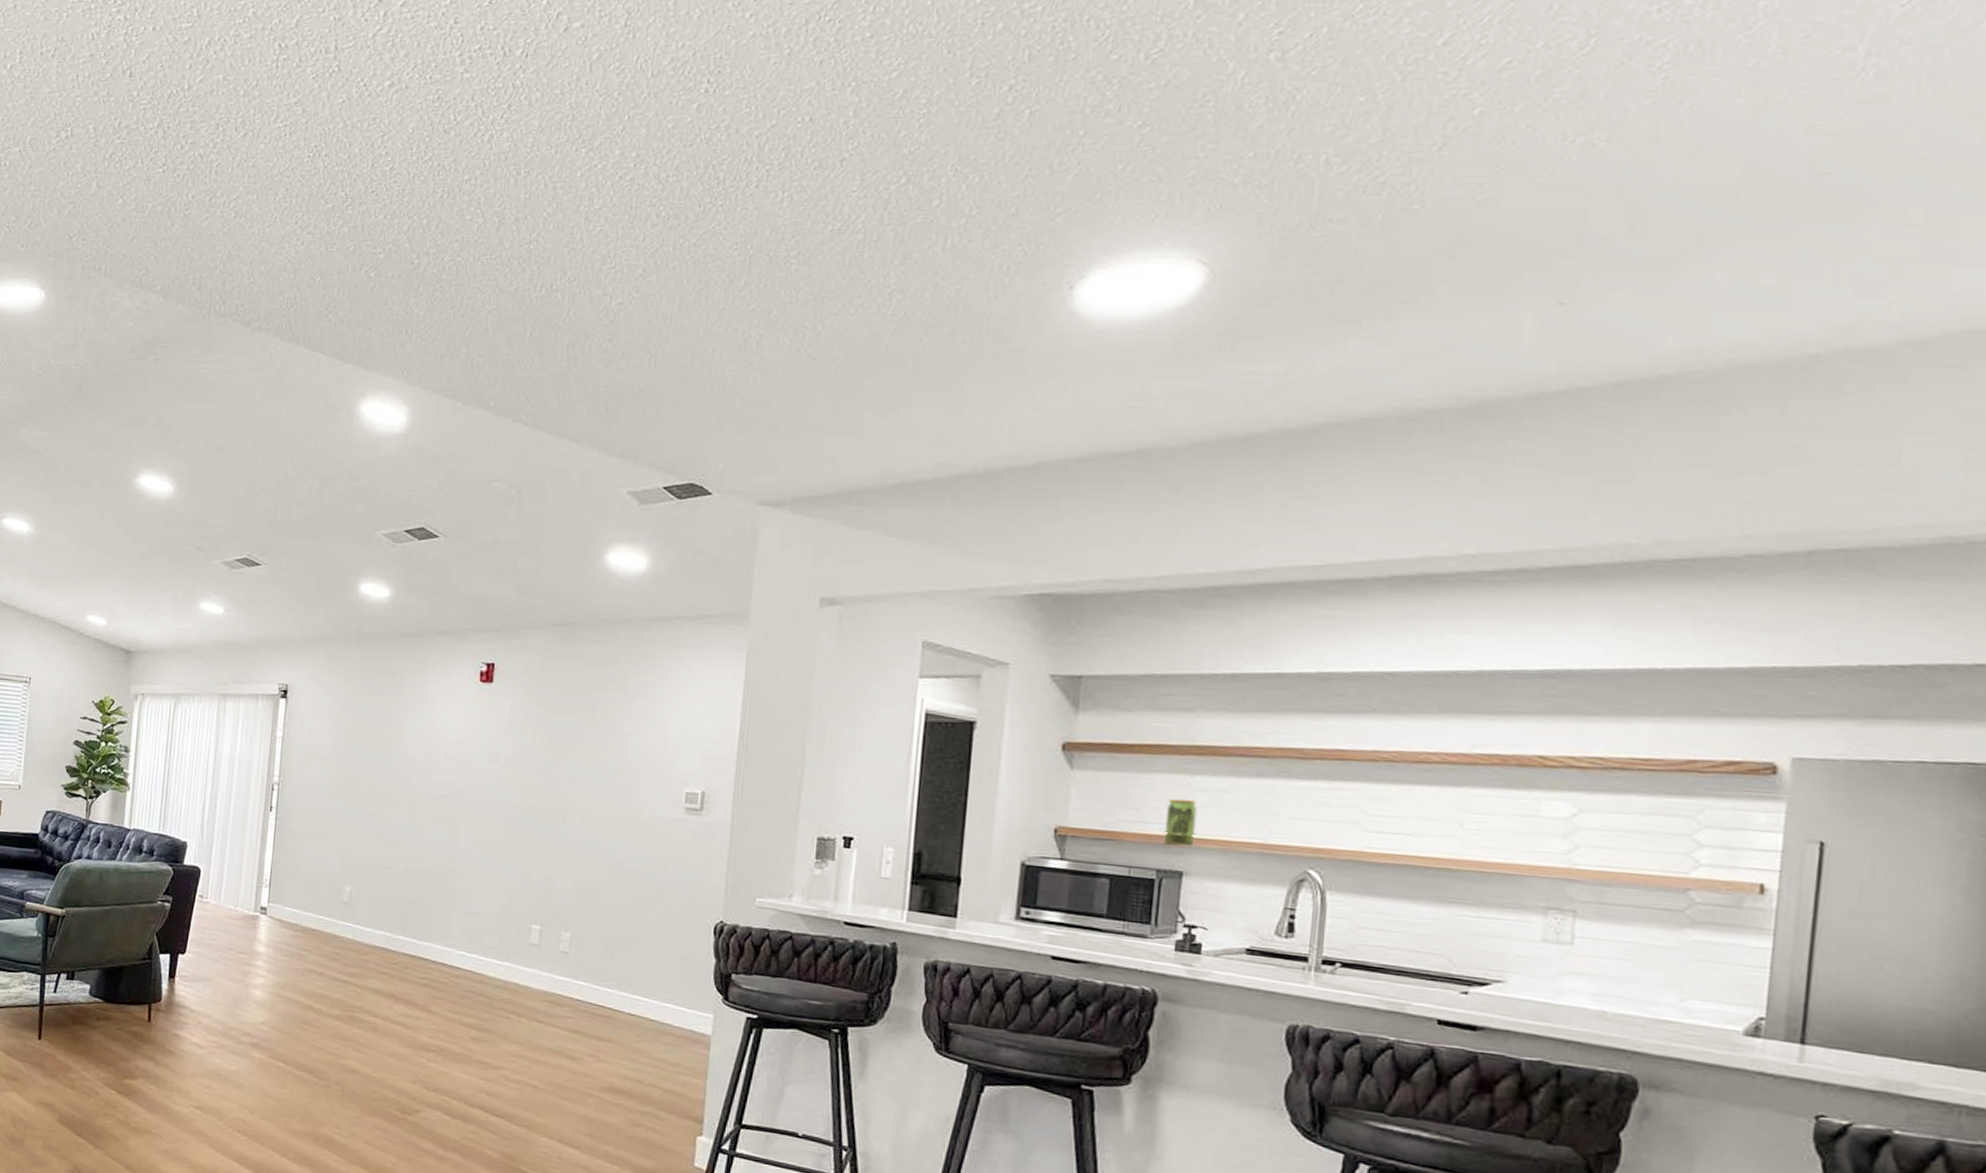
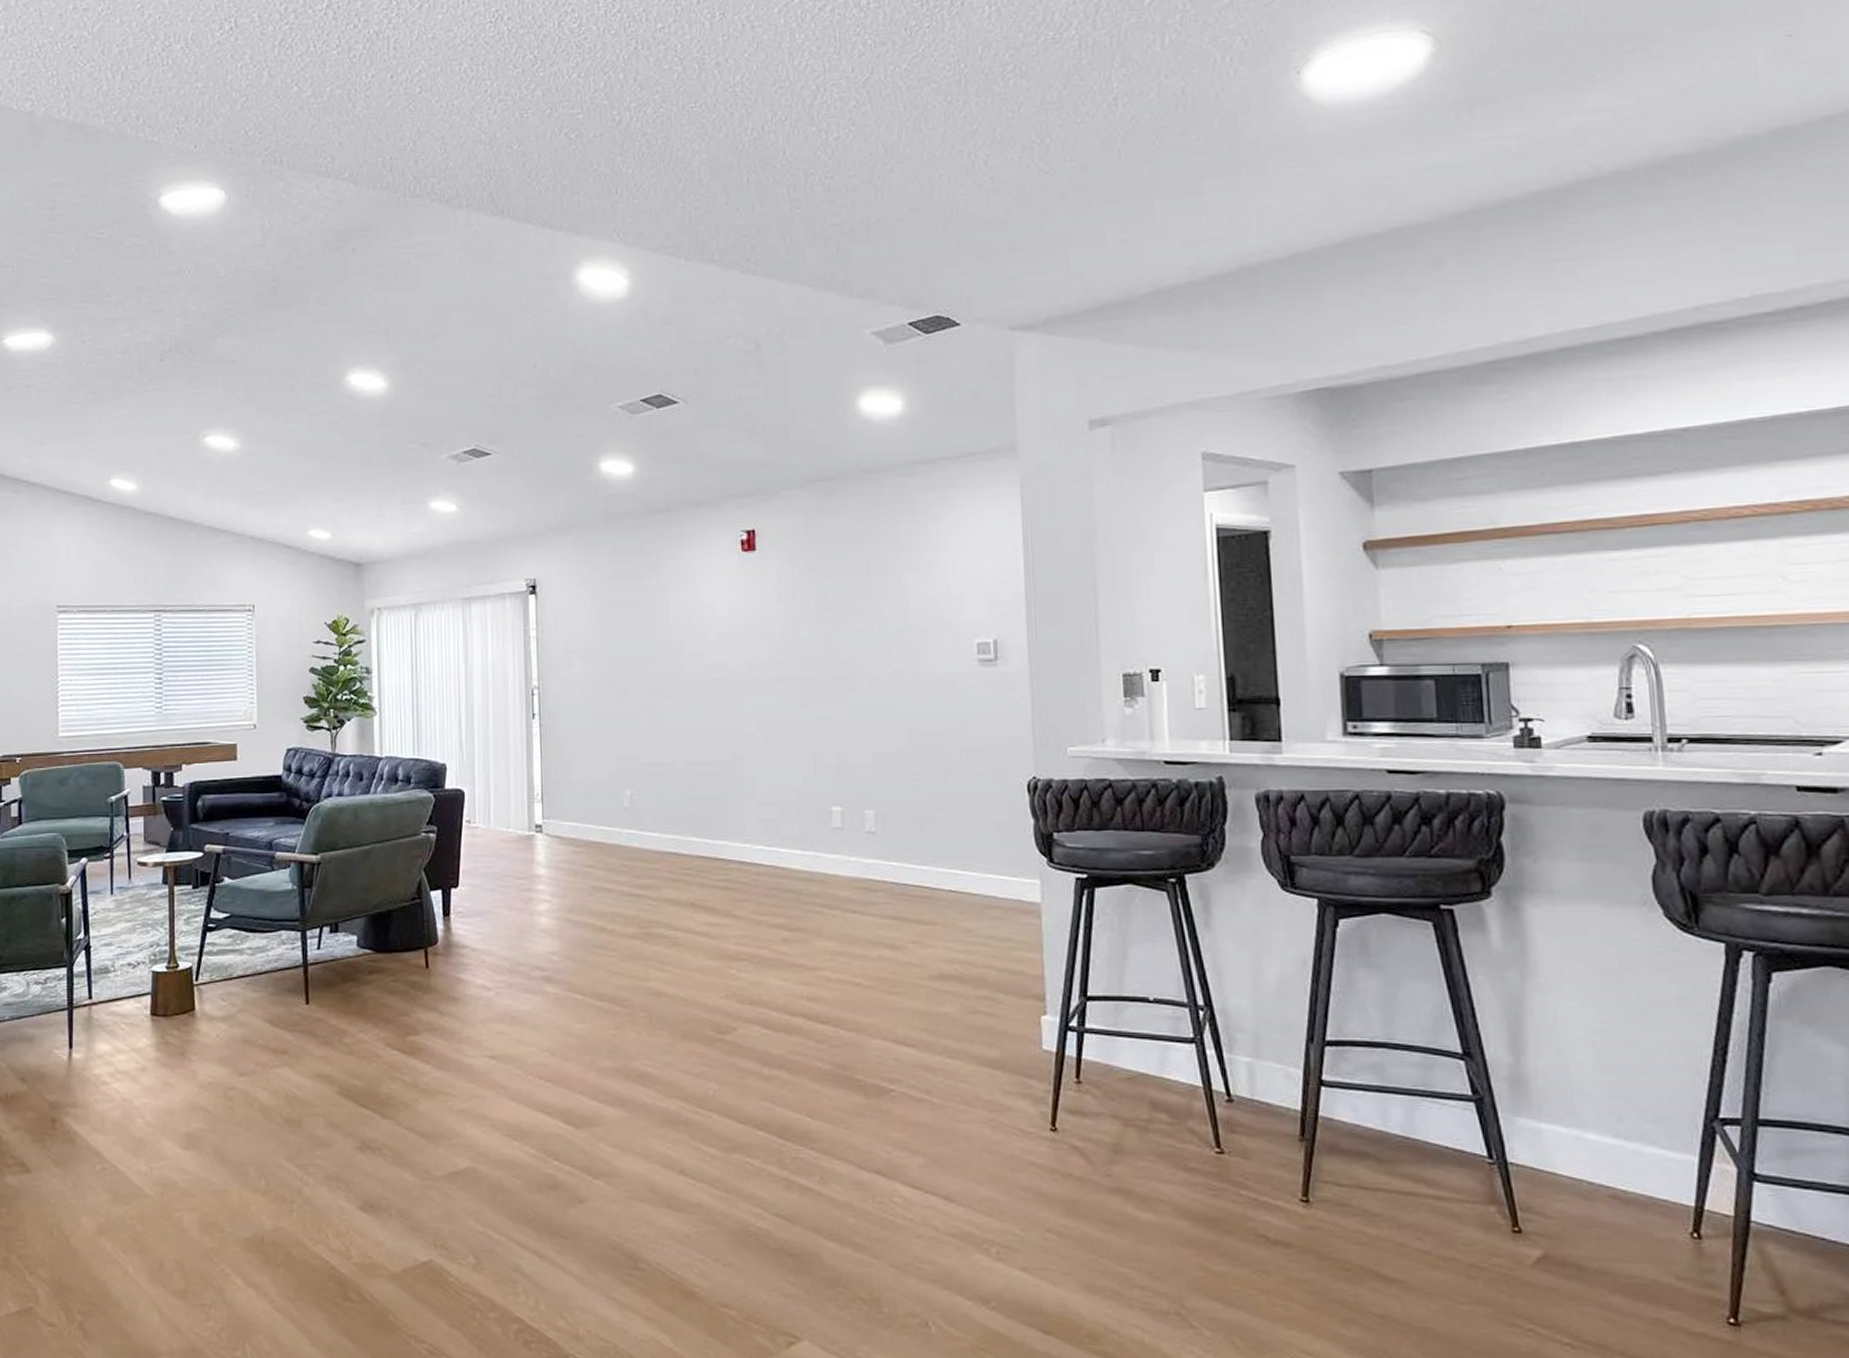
jar: present [1163,799,1197,847] -> none [1481,586,1515,636]

